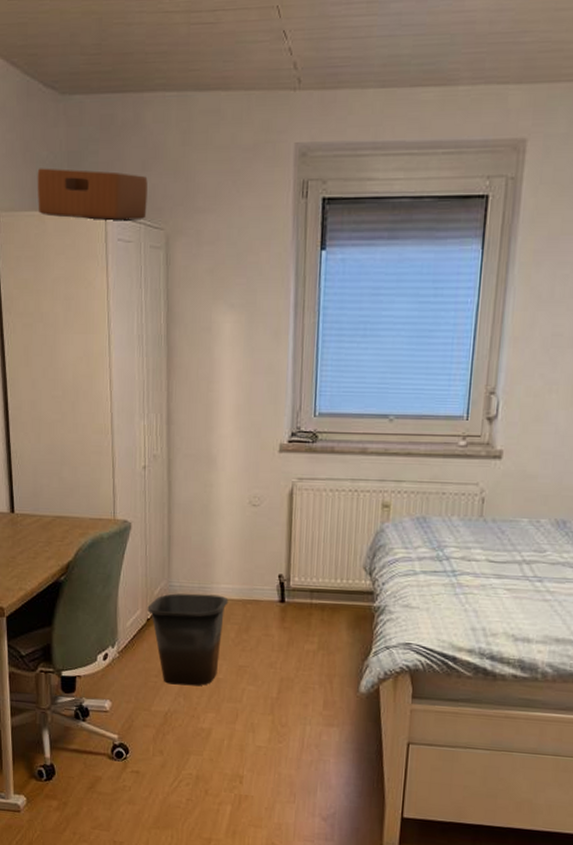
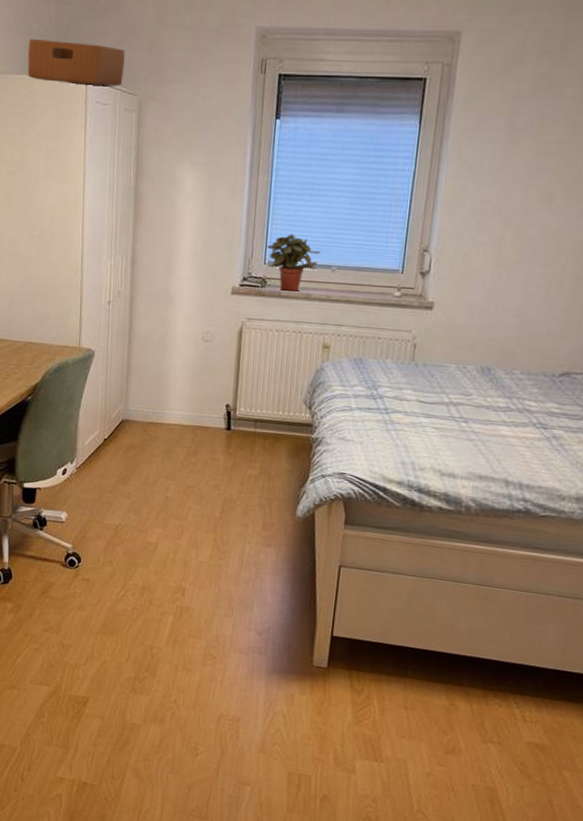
waste bin: present [147,593,229,686] -> none [105,417,180,503]
potted plant: none [316,381,376,447] -> present [267,234,321,292]

